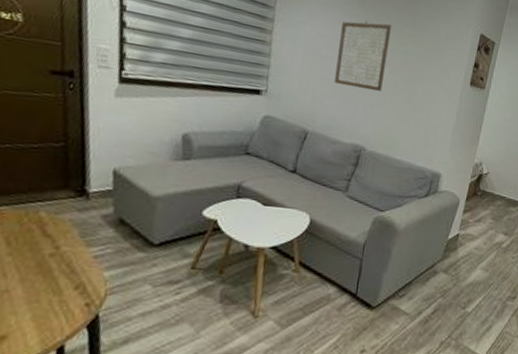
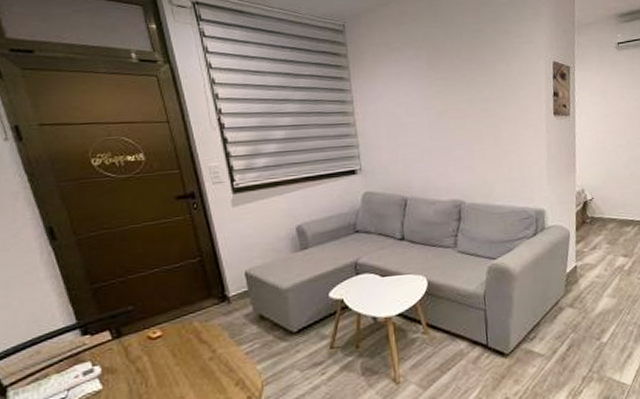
wall art: present [334,21,392,92] -> none [415,76,468,146]

